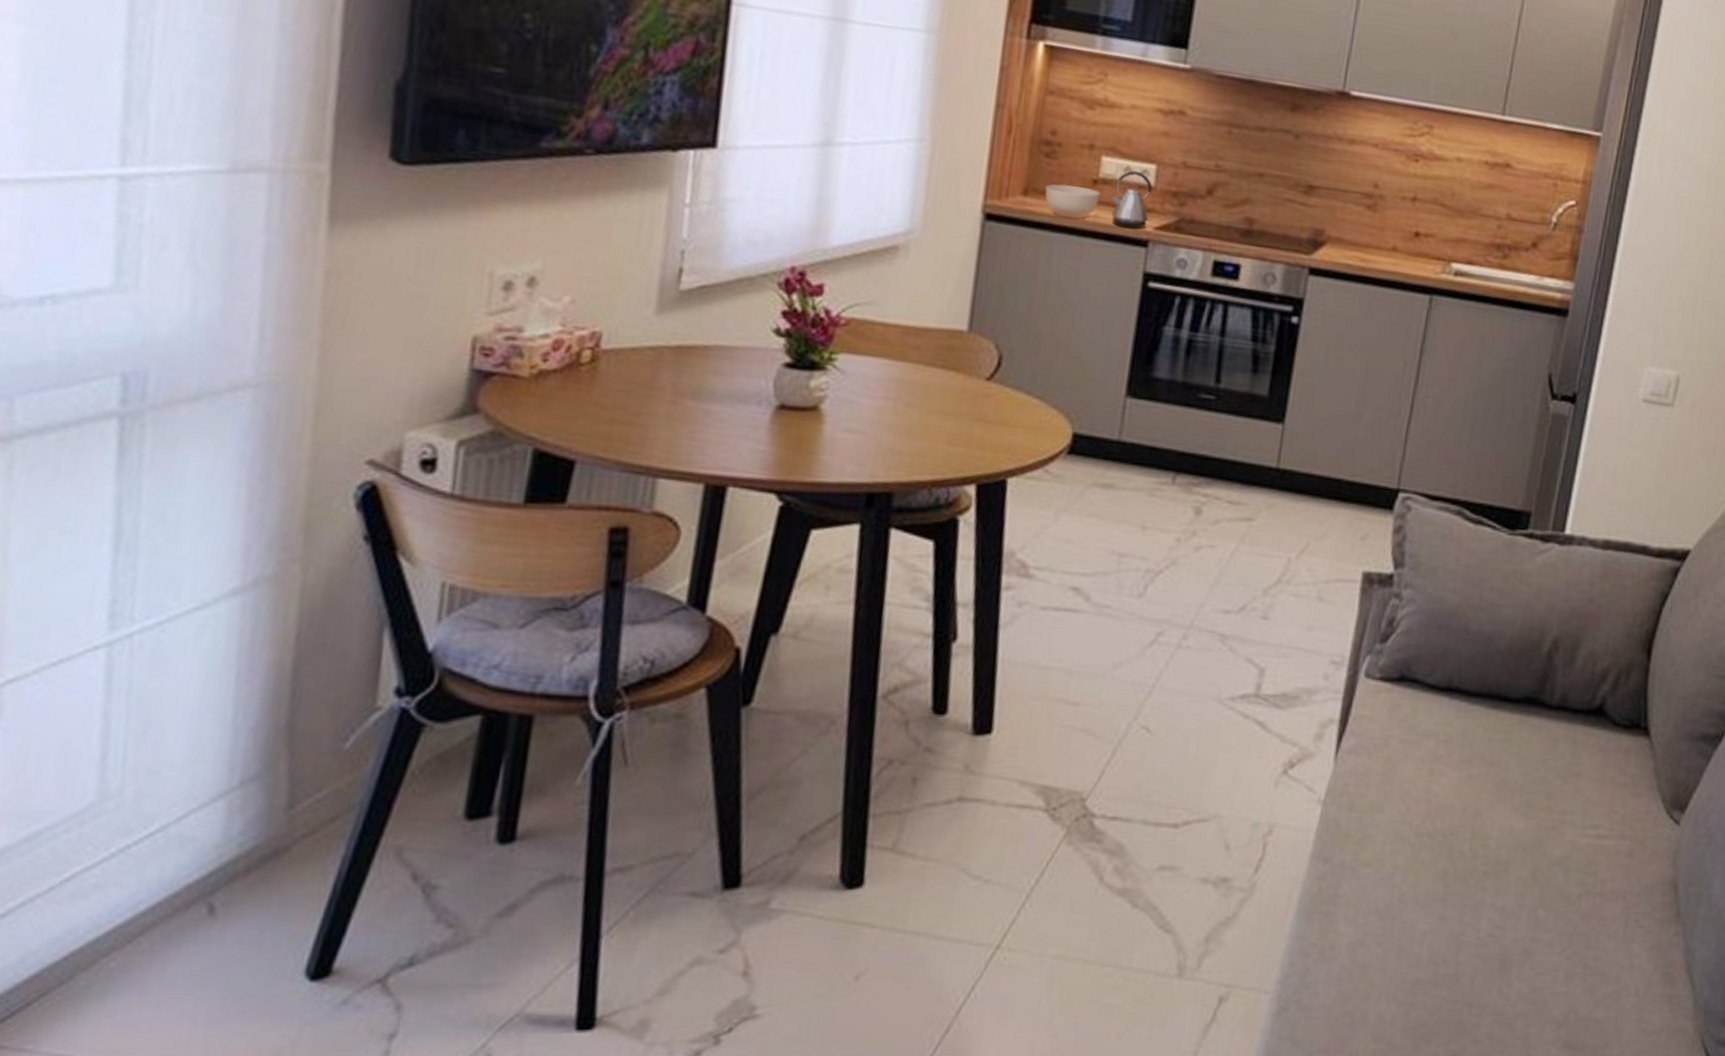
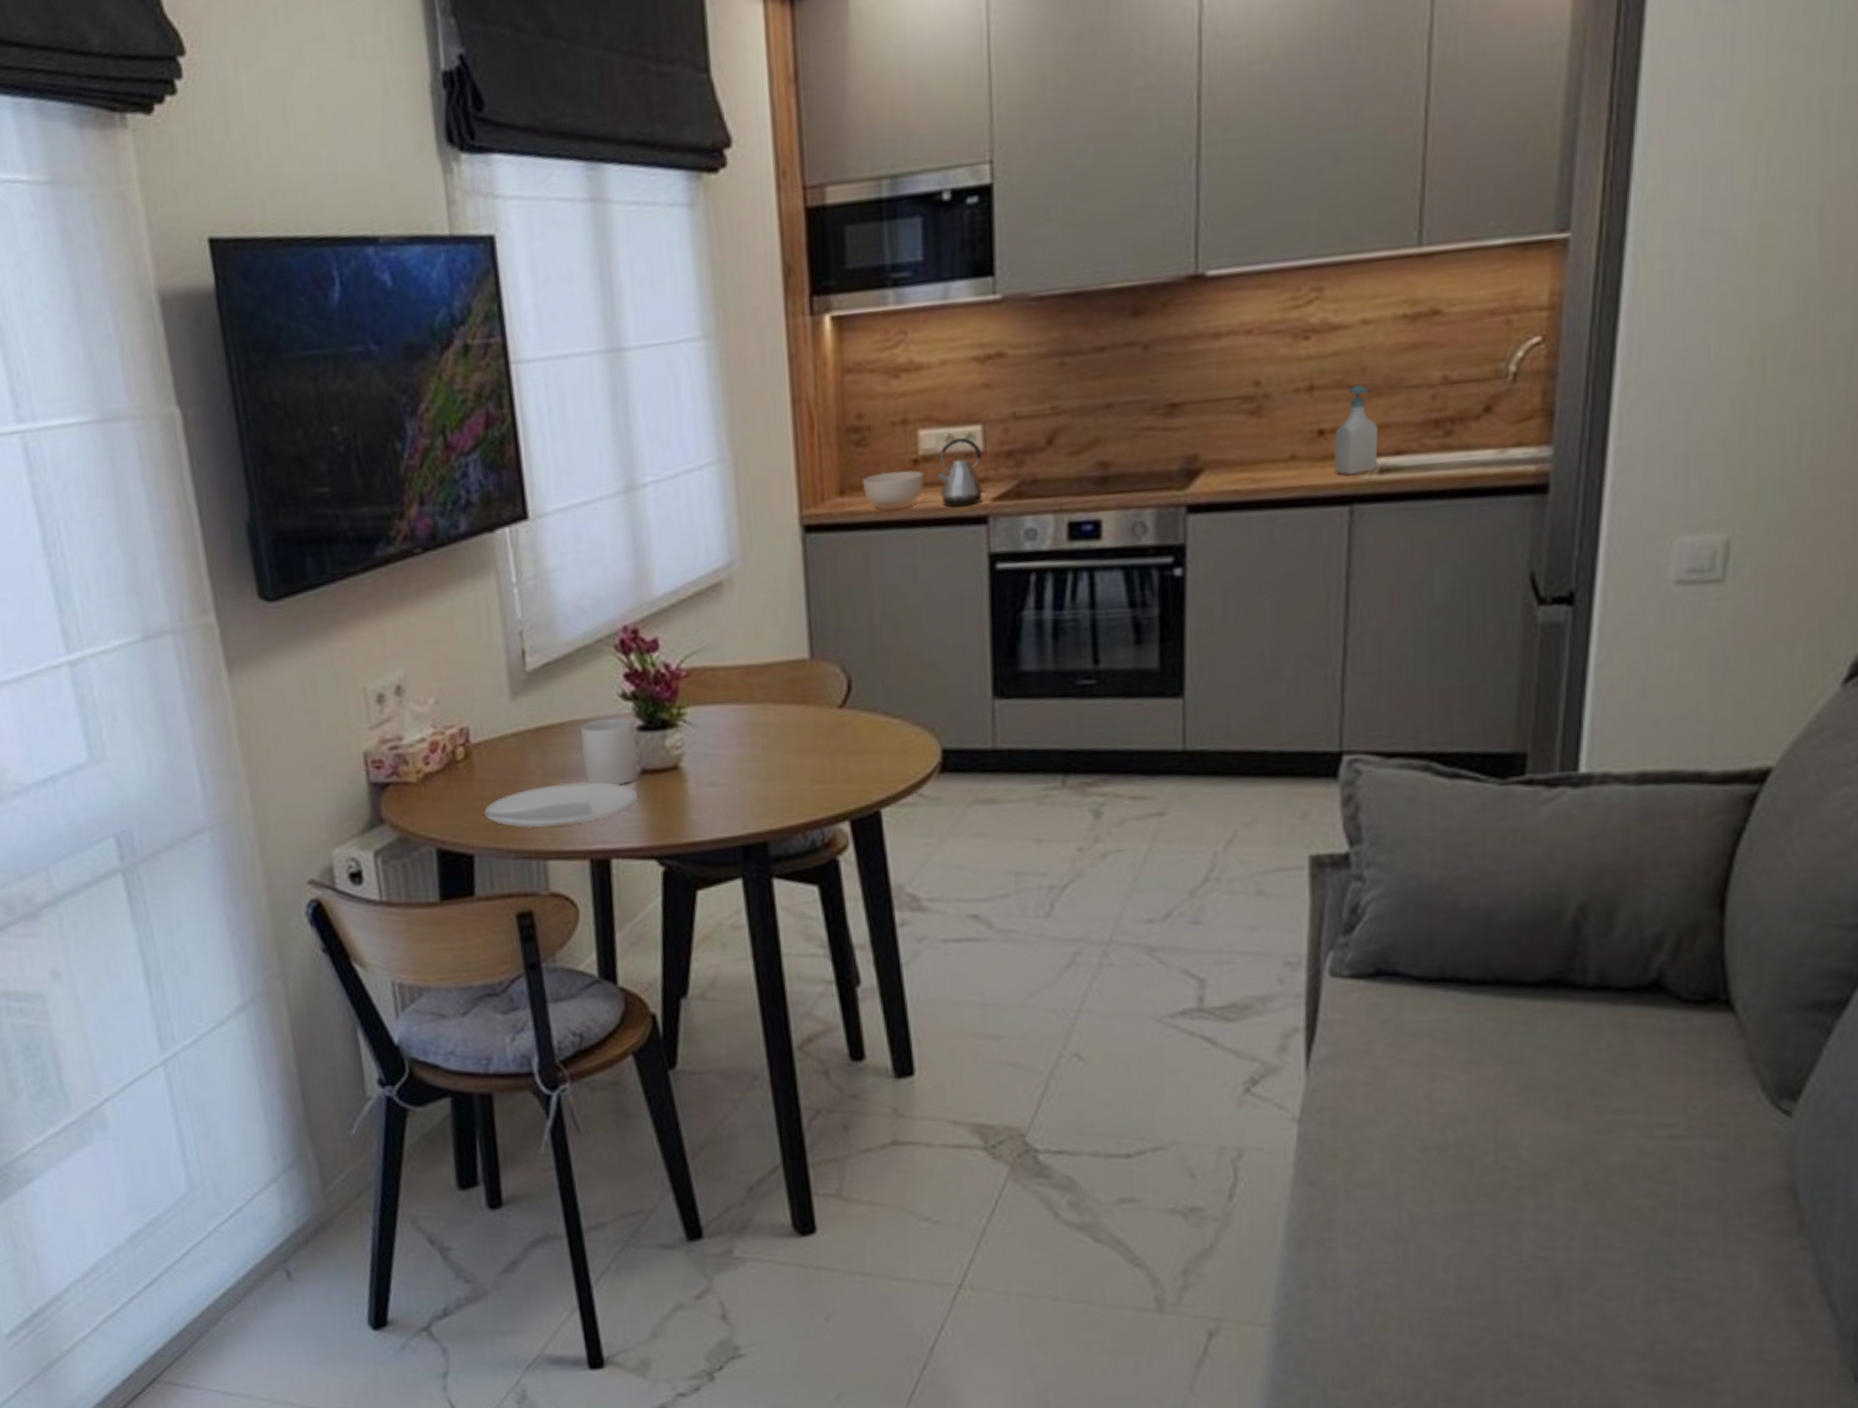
plate: none [598,404,771,447] -> present [484,782,638,828]
mug: none [719,349,783,416] -> present [580,717,639,786]
soap bottle: none [1423,205,1458,273] -> present [1334,385,1378,476]

